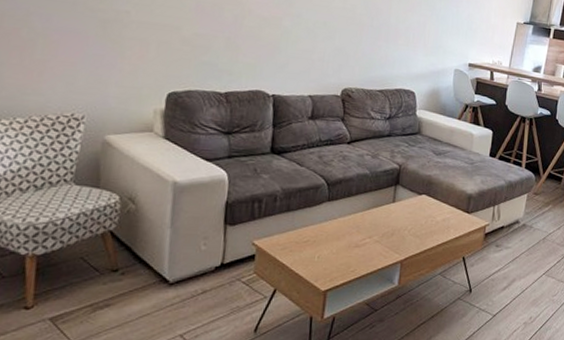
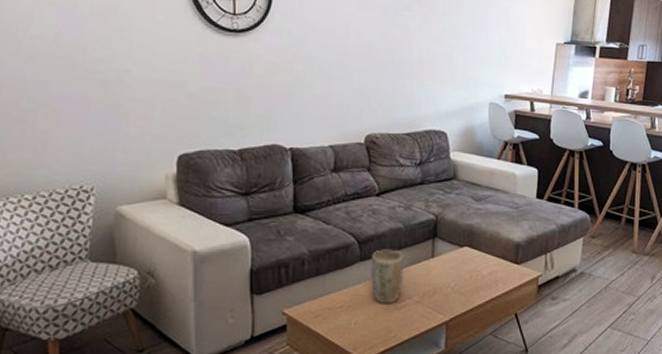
plant pot: none [336,192,368,242] -> present [371,249,404,305]

